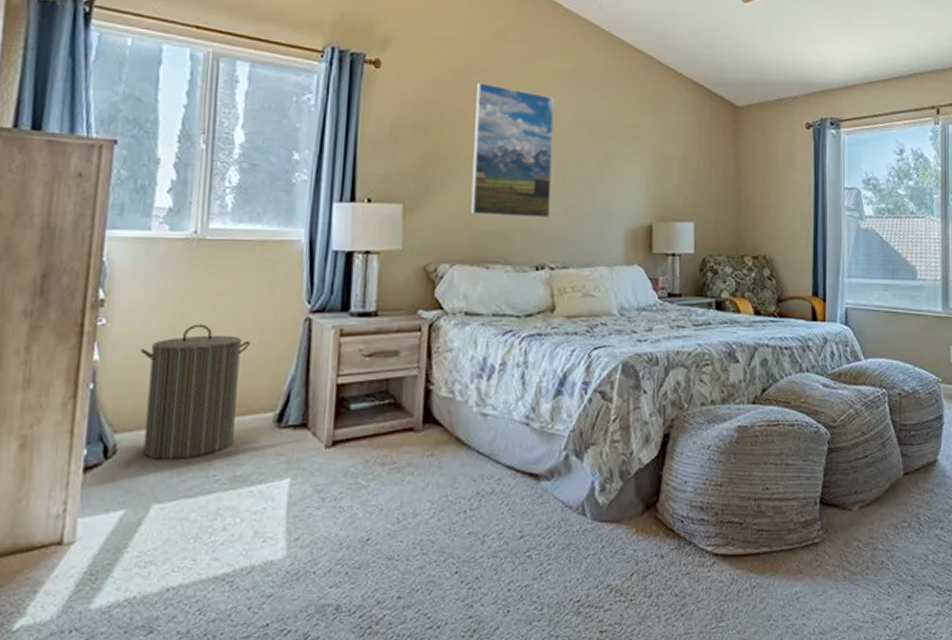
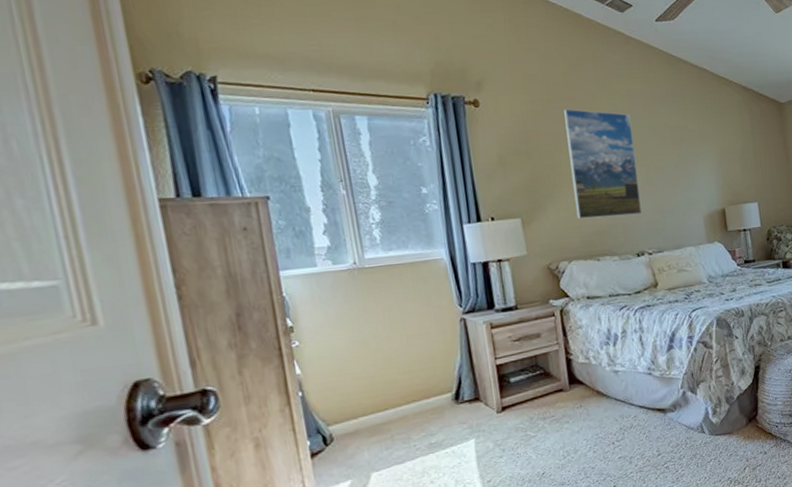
laundry hamper: present [140,324,251,460] -> none [332,334,424,441]

